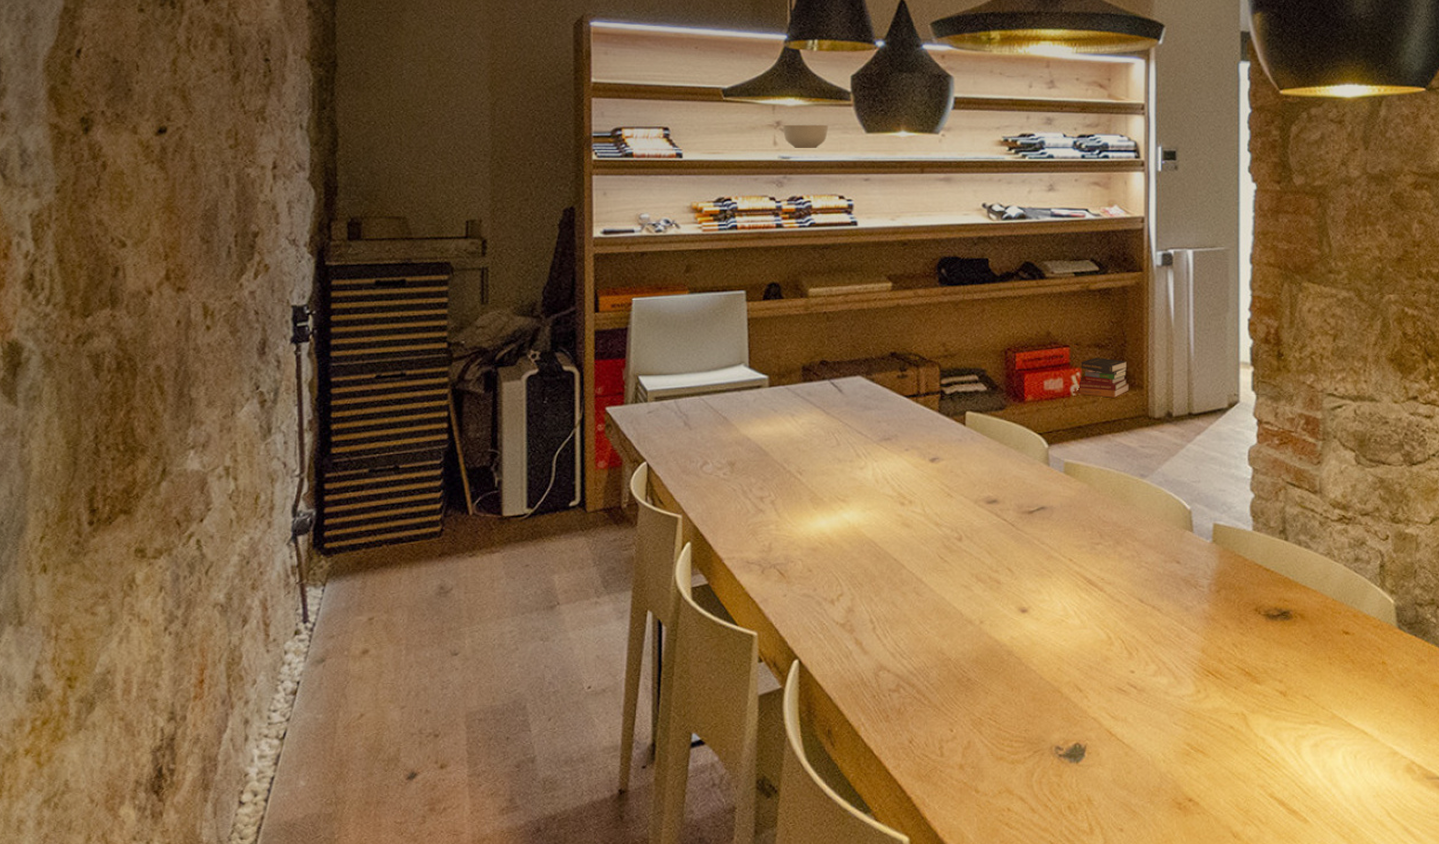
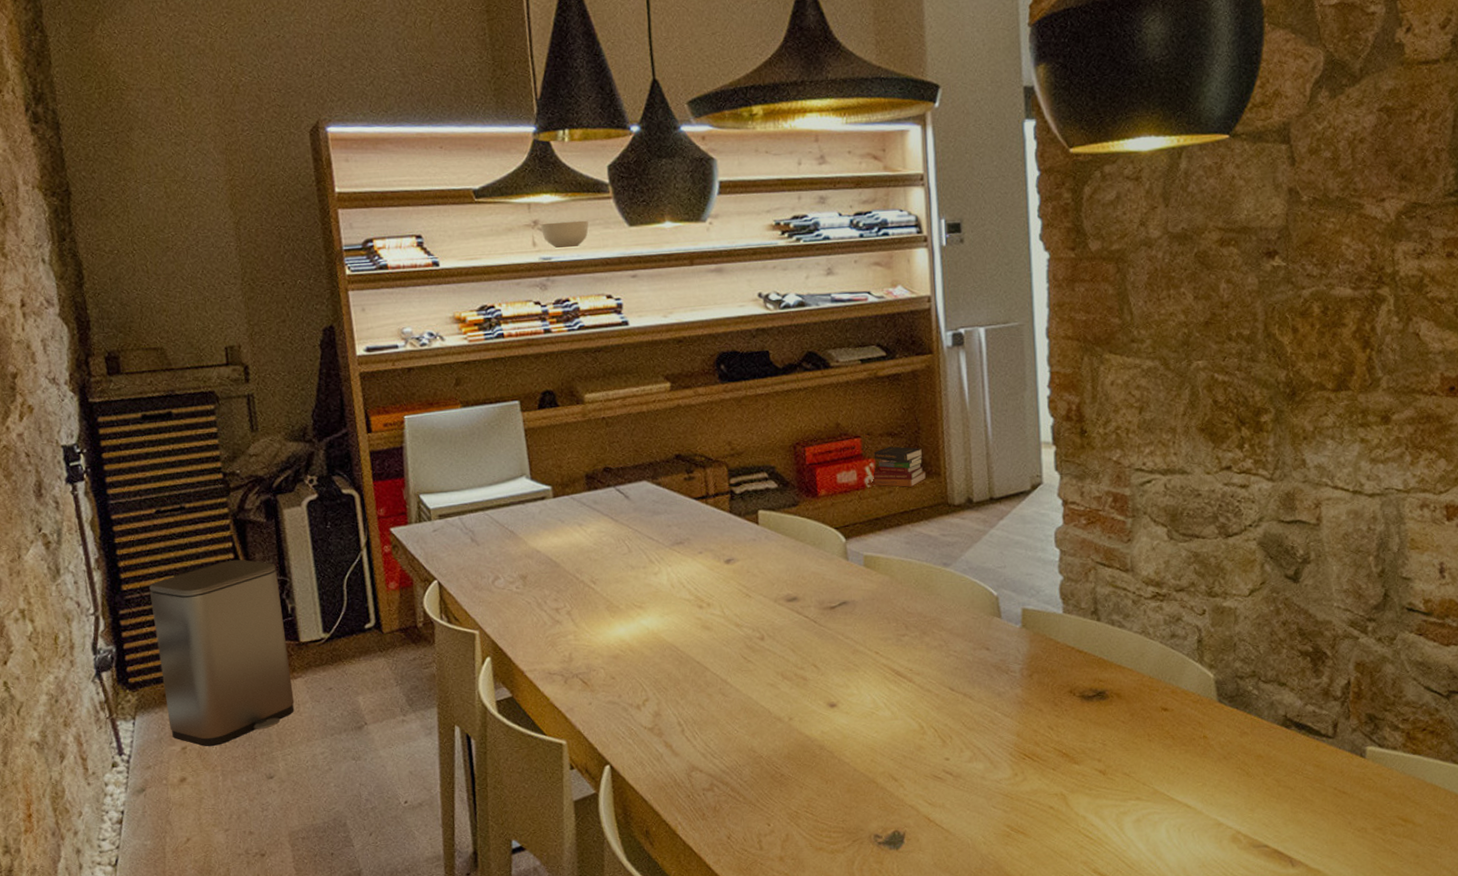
pedal bin: none [359,429,489,618] -> present [149,559,295,746]

